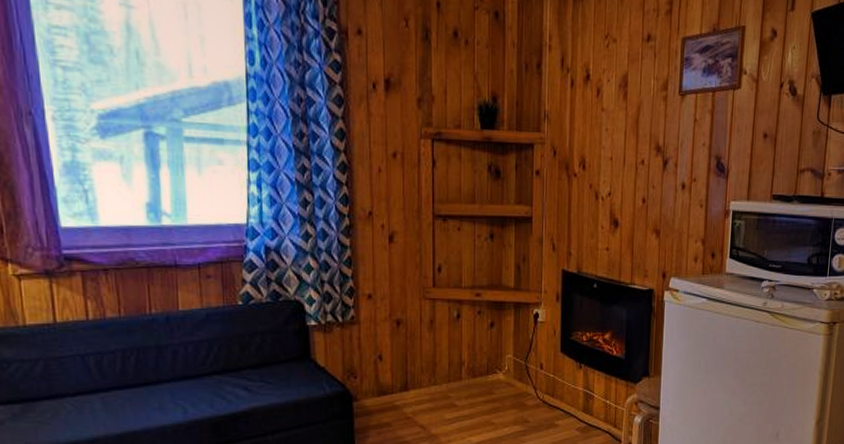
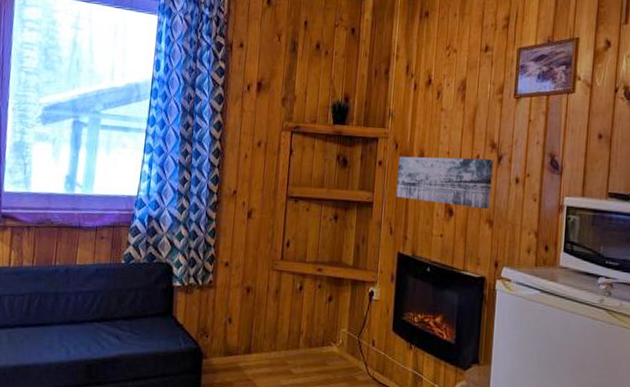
wall art: none [557,163,659,219] -> present [396,156,493,210]

